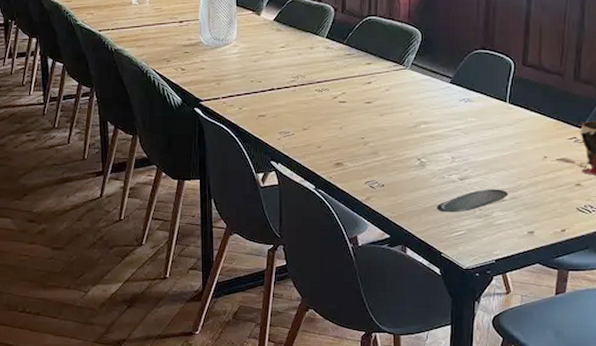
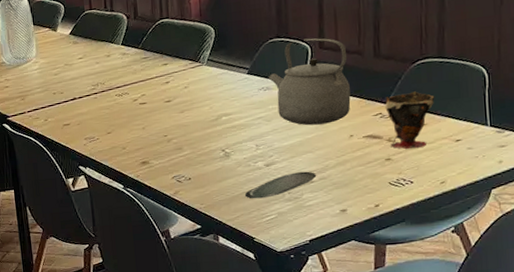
tea kettle: none [470,53,549,143] -> present [268,38,351,126]

